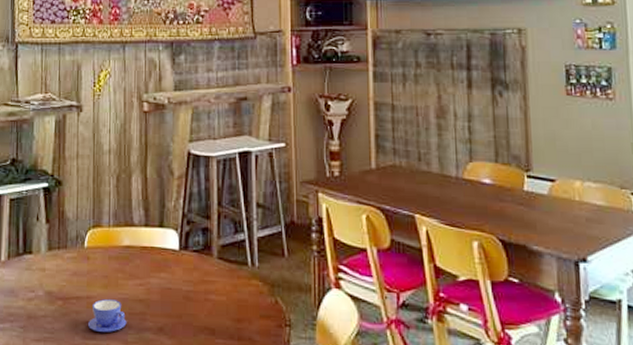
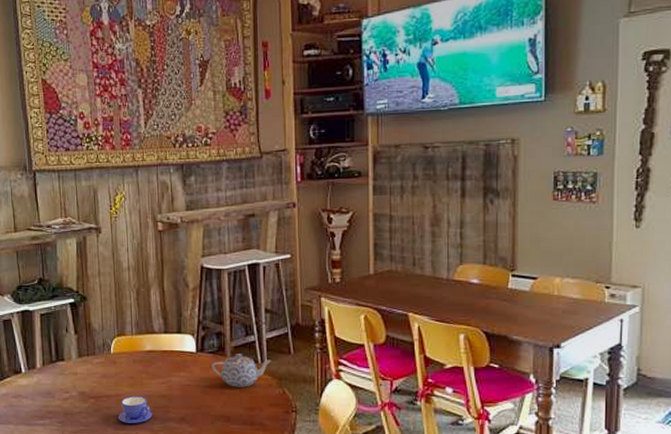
teapot: none [196,254,262,294] -> present [212,354,271,387]

